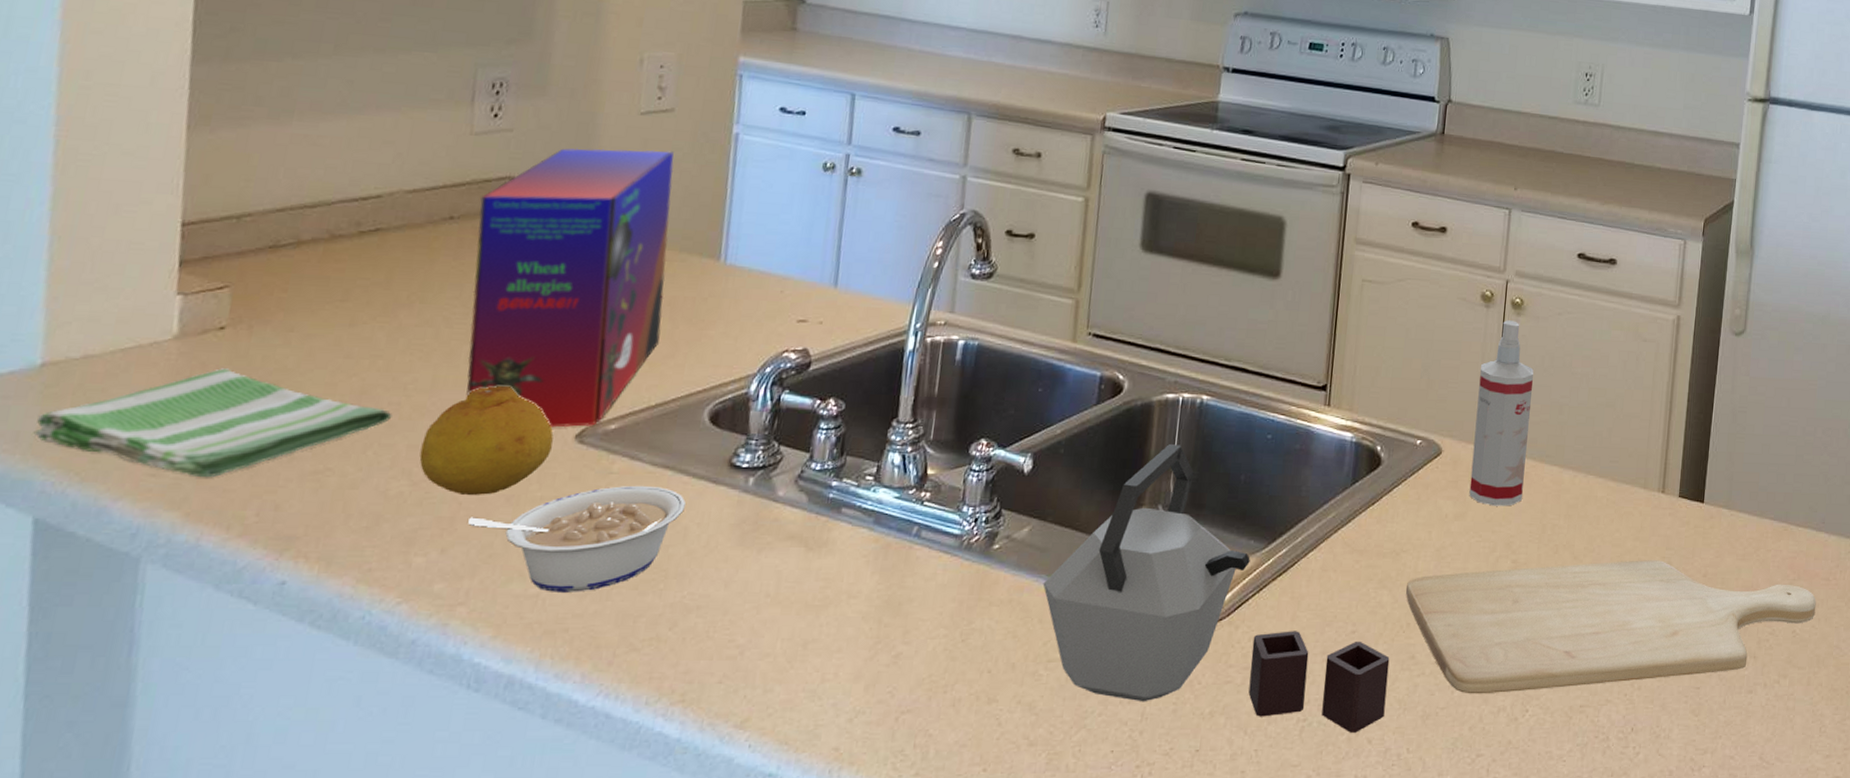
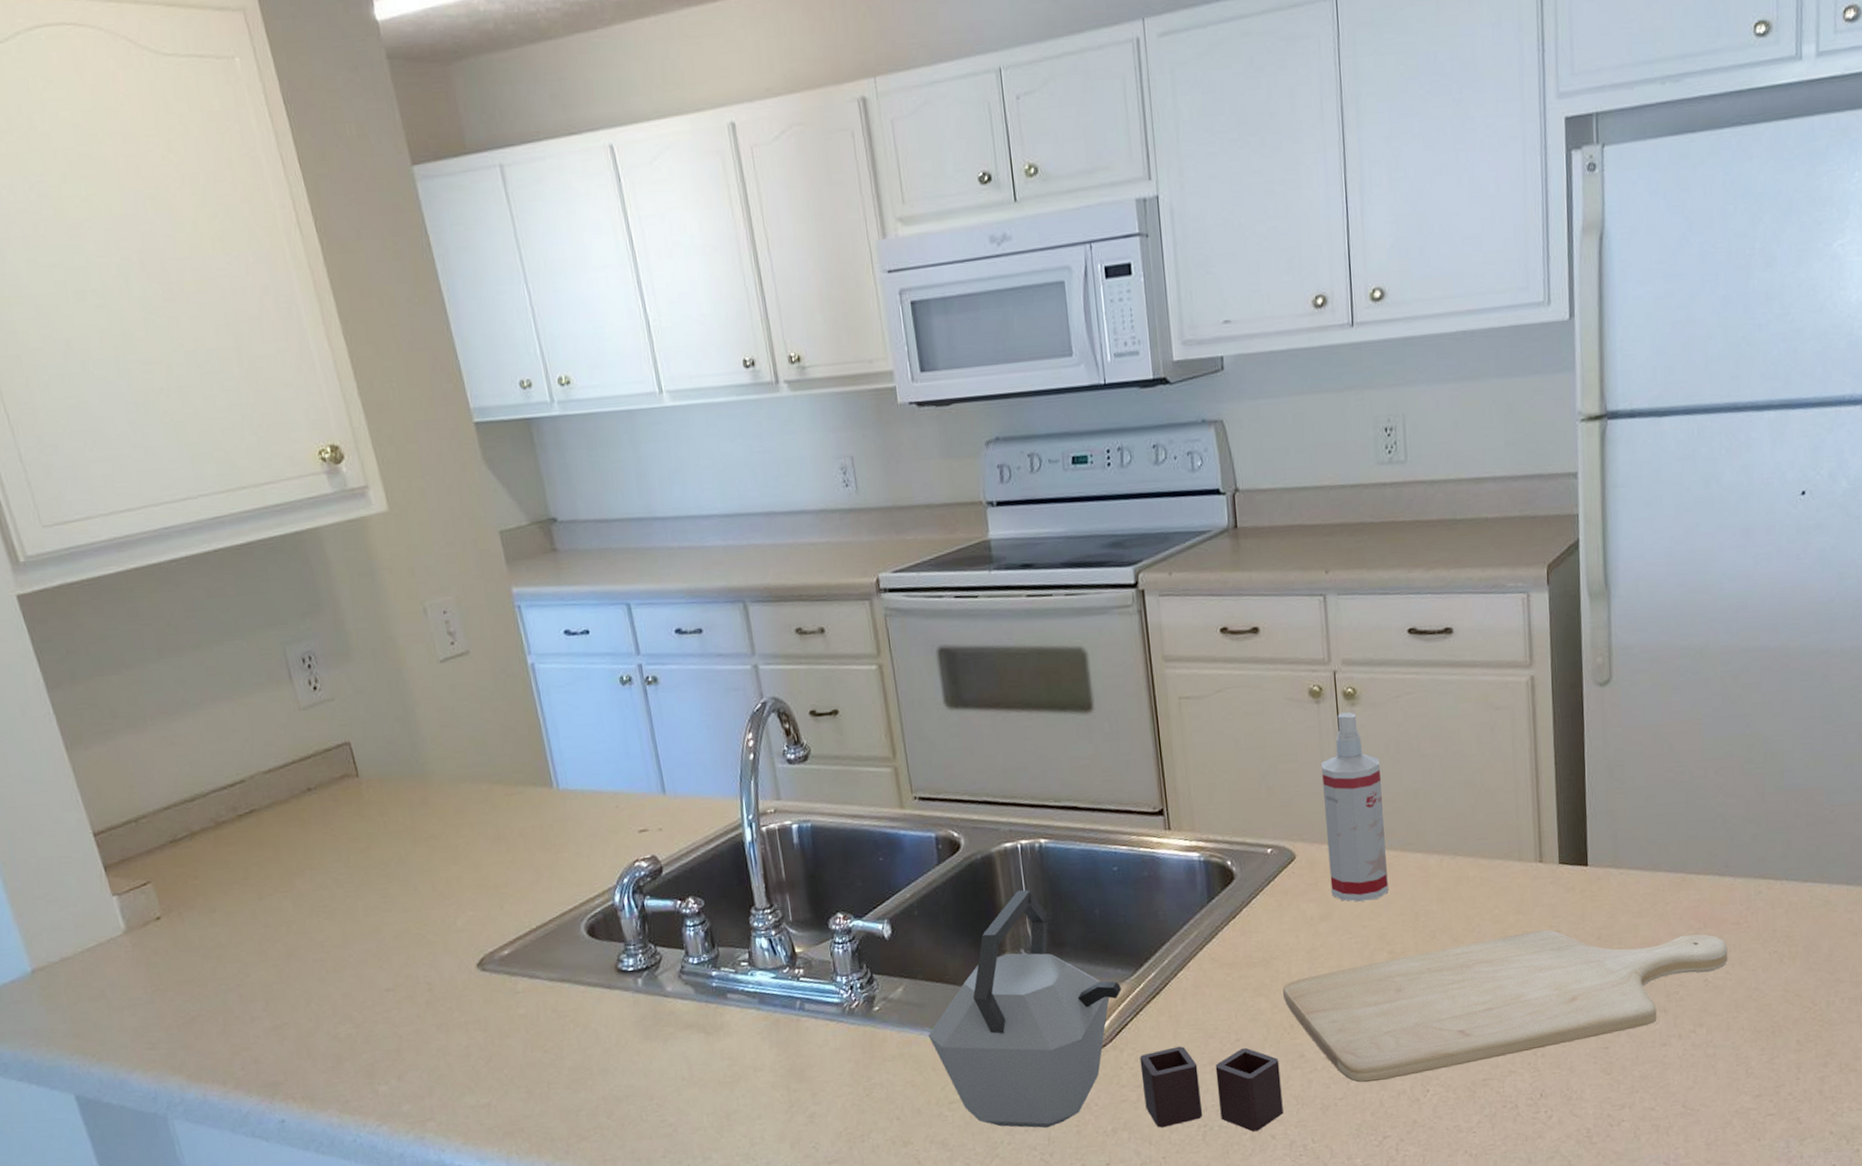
dish towel: present [33,368,392,478] -> none [46,952,320,1045]
fruit: present [419,386,554,495] -> none [352,931,461,1029]
cereal box: present [466,148,674,428] -> none [328,692,522,961]
legume: present [468,485,686,592] -> none [412,998,590,1100]

